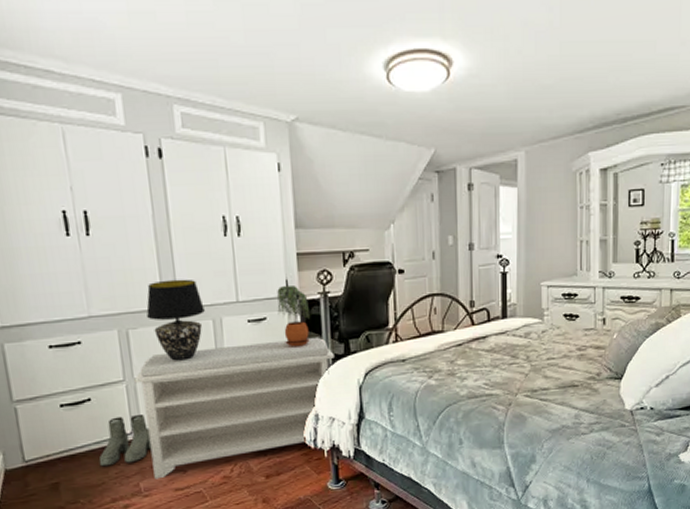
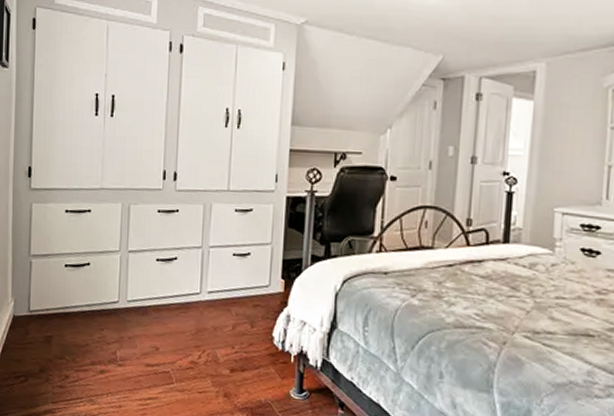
boots: present [99,413,152,467] -> none [87,284,133,331]
bench: present [134,337,334,480] -> none [128,231,314,352]
table lamp: present [146,279,205,361] -> none [148,162,198,241]
potted plant: present [277,285,311,347] -> none [264,179,296,243]

